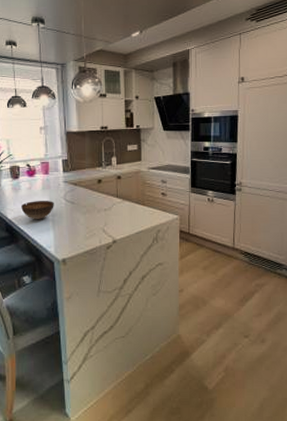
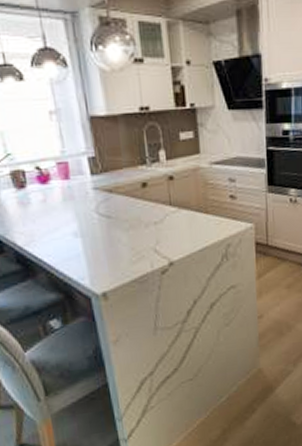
bowl: present [21,201,54,219] -> none [34,216,83,244]

